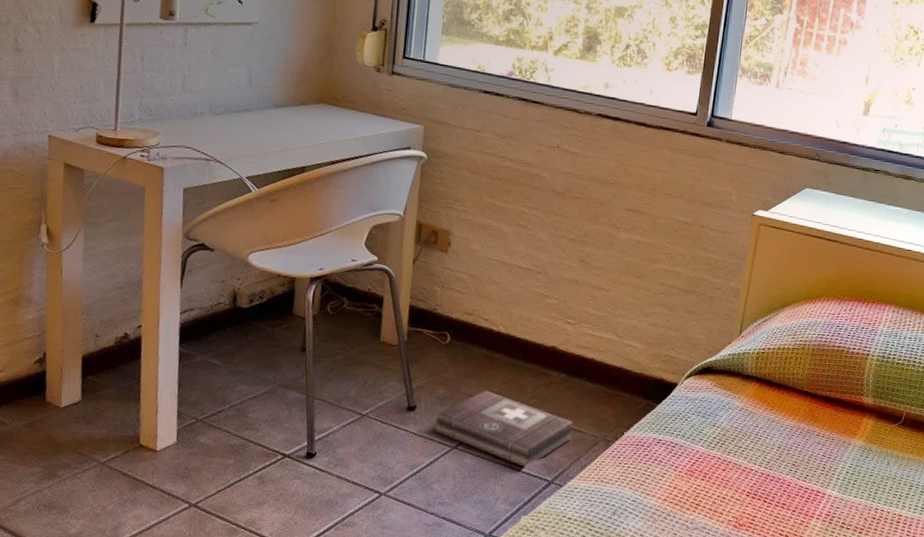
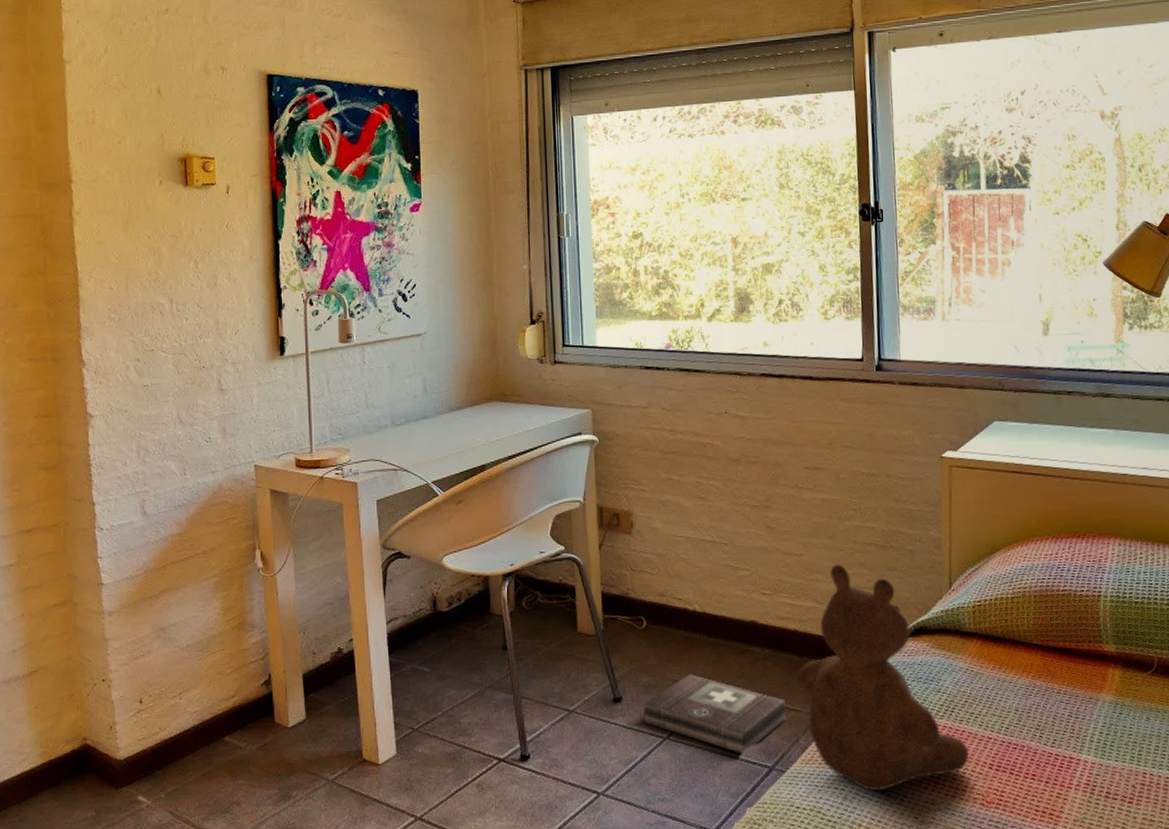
teddy bear: none [585,302,732,509] -> present [796,564,970,792]

